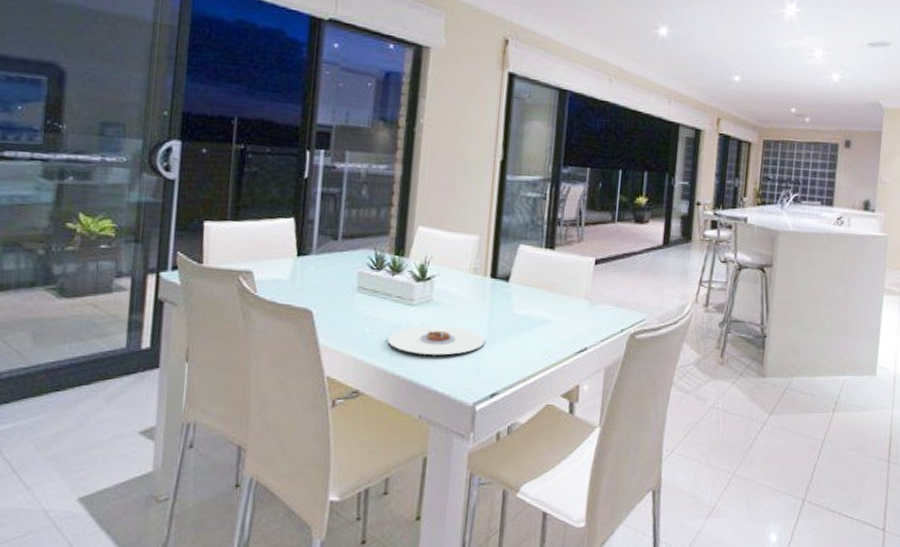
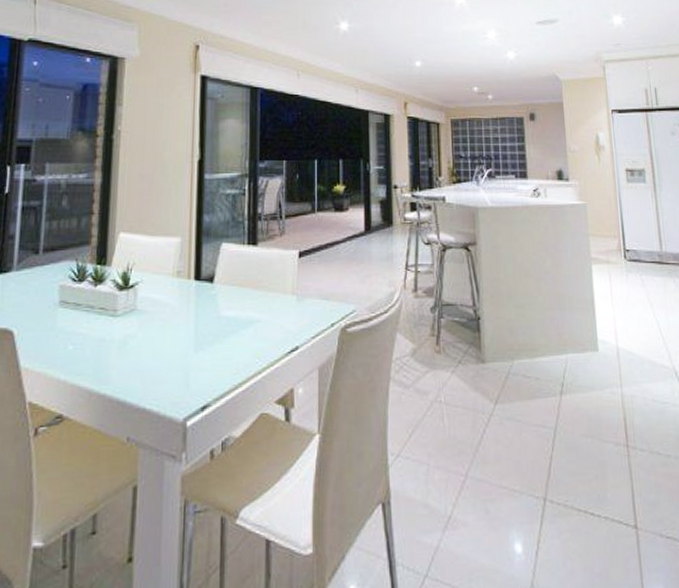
plate: present [388,325,486,356] -> none [92,336,194,369]

